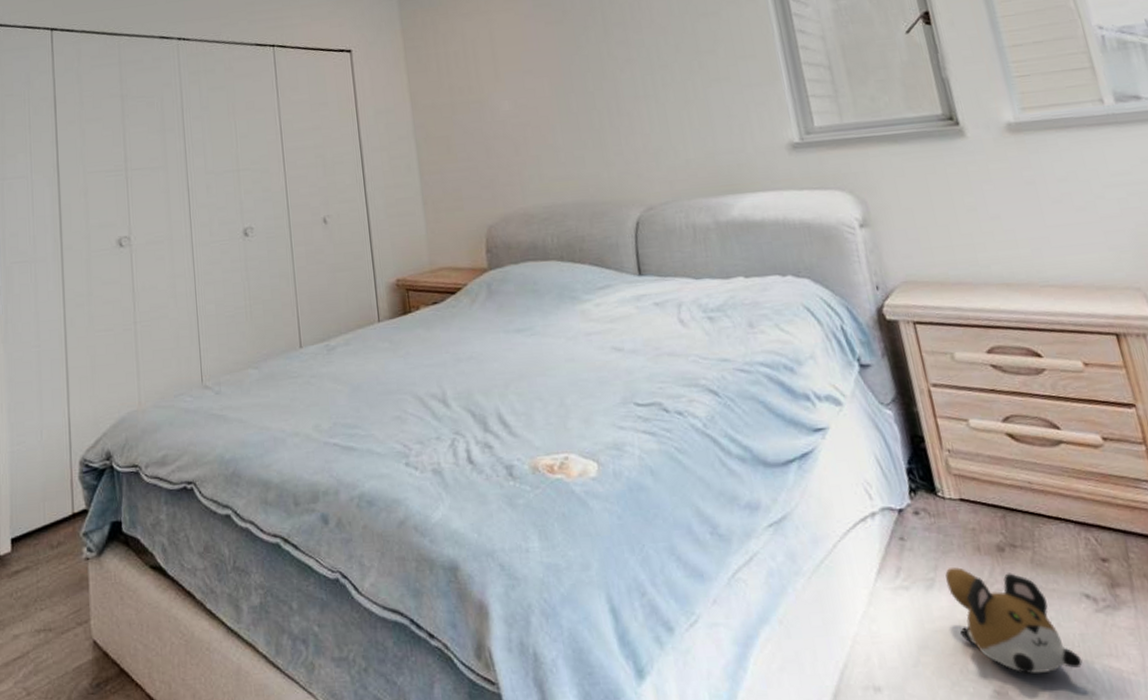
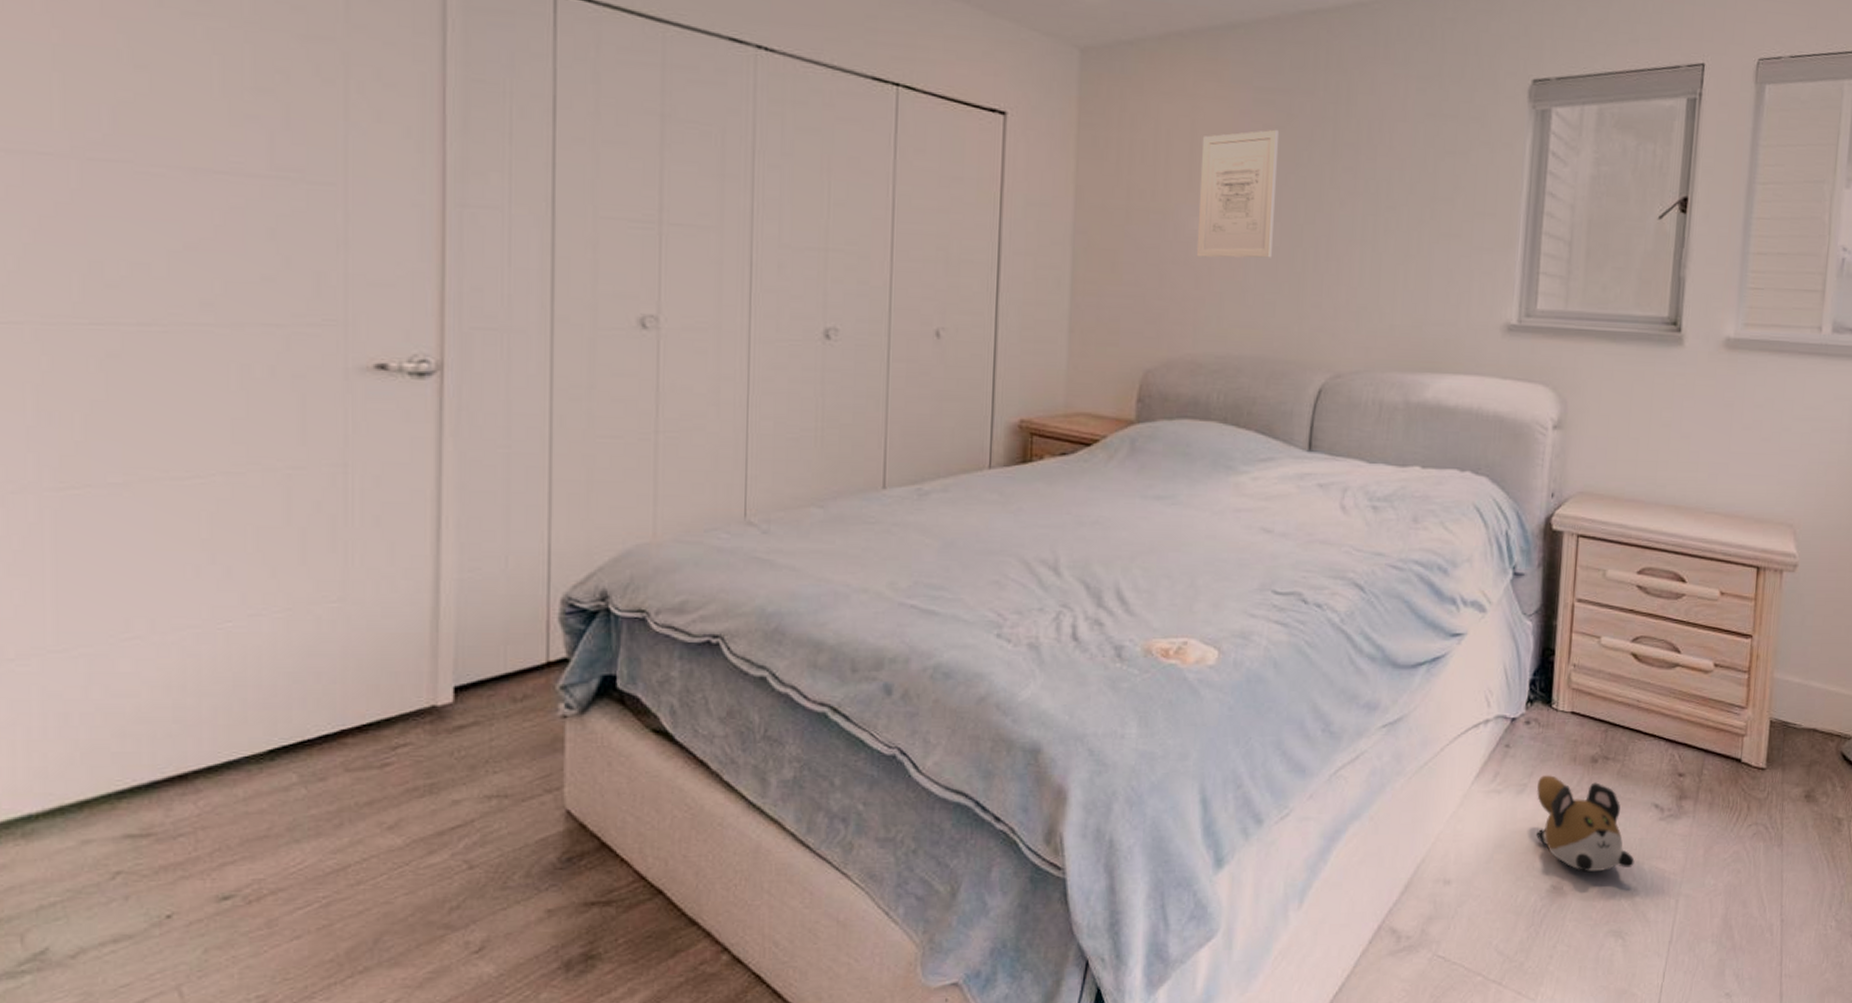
wall art: none [499,24,573,131] -> present [1196,129,1278,258]

